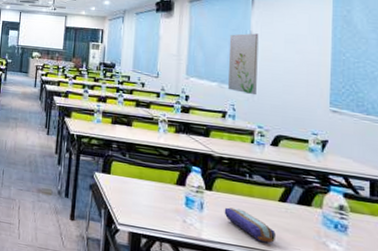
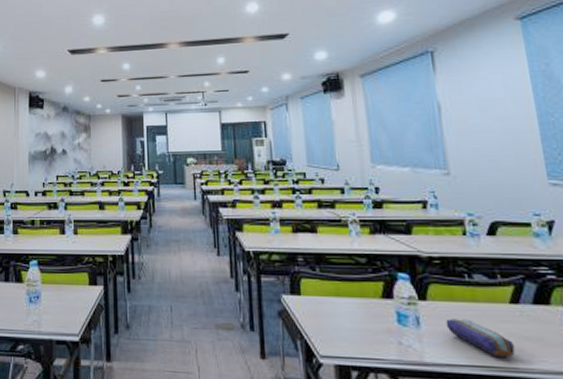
wall art: present [228,33,259,95] -> none [414,103,458,177]

